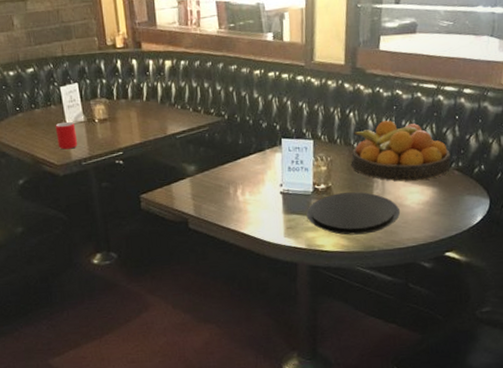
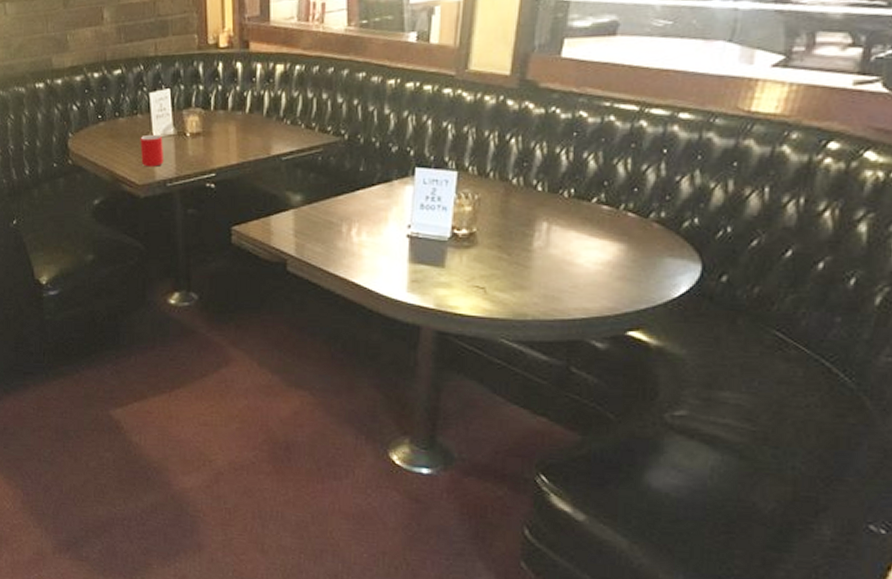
plate: present [306,192,400,235] -> none [439,242,568,297]
fruit bowl: present [351,120,451,182] -> none [507,151,650,234]

